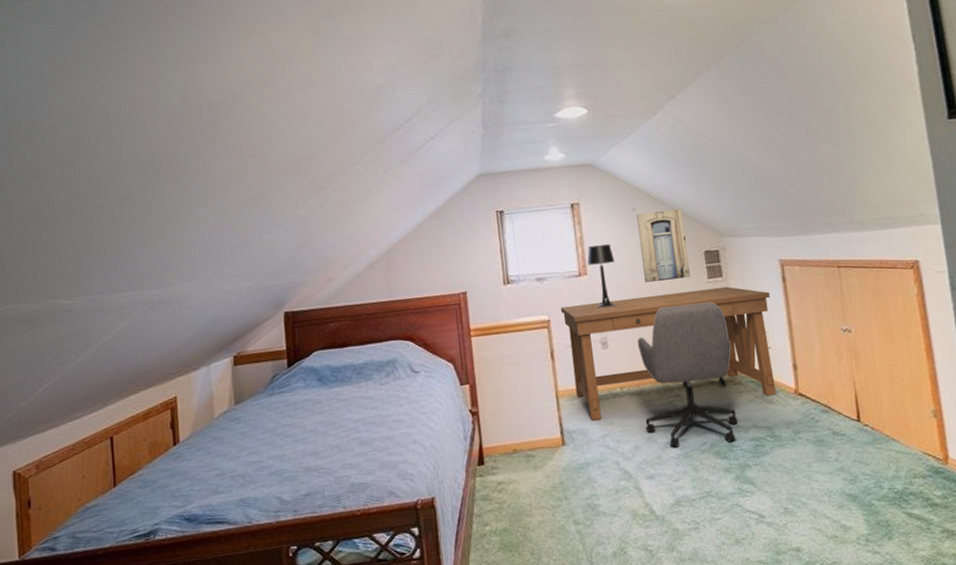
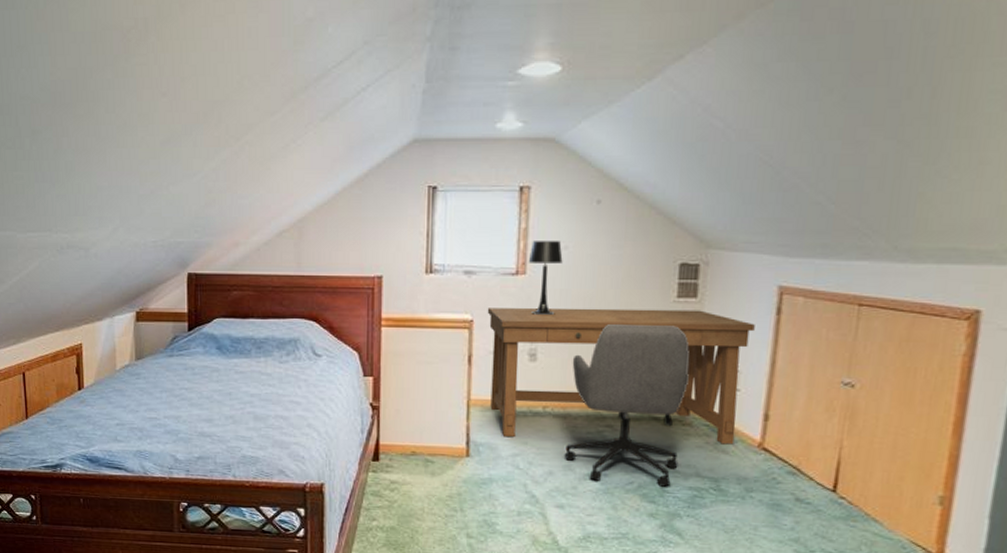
wall art: present [636,208,690,283] -> none [594,206,661,293]

